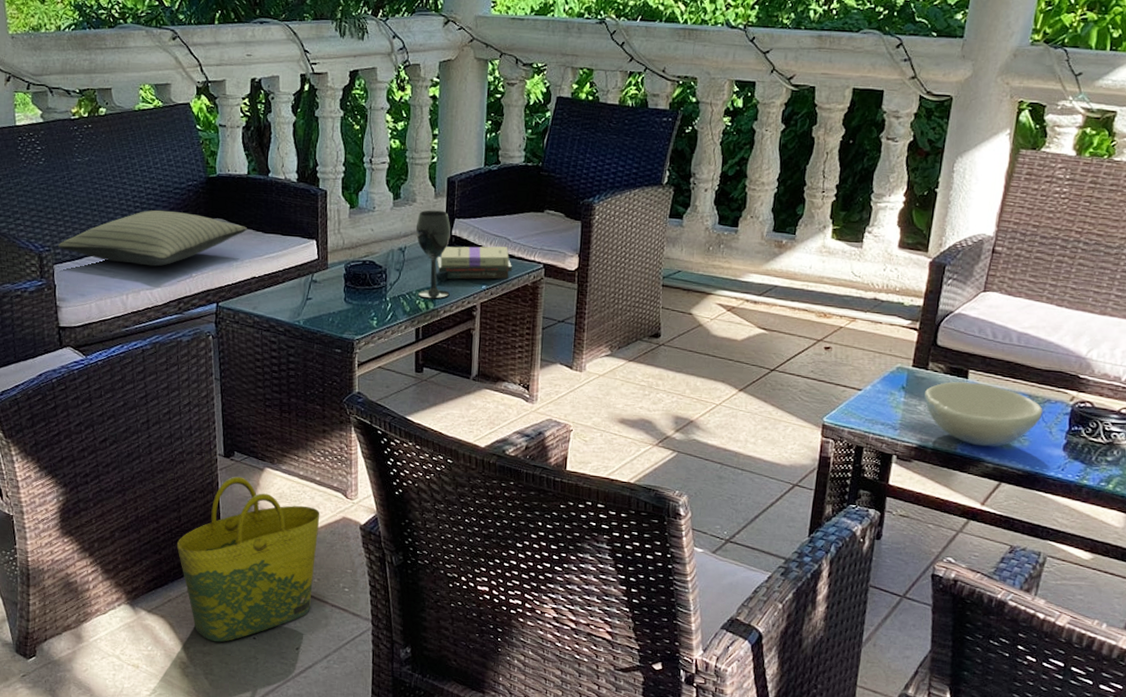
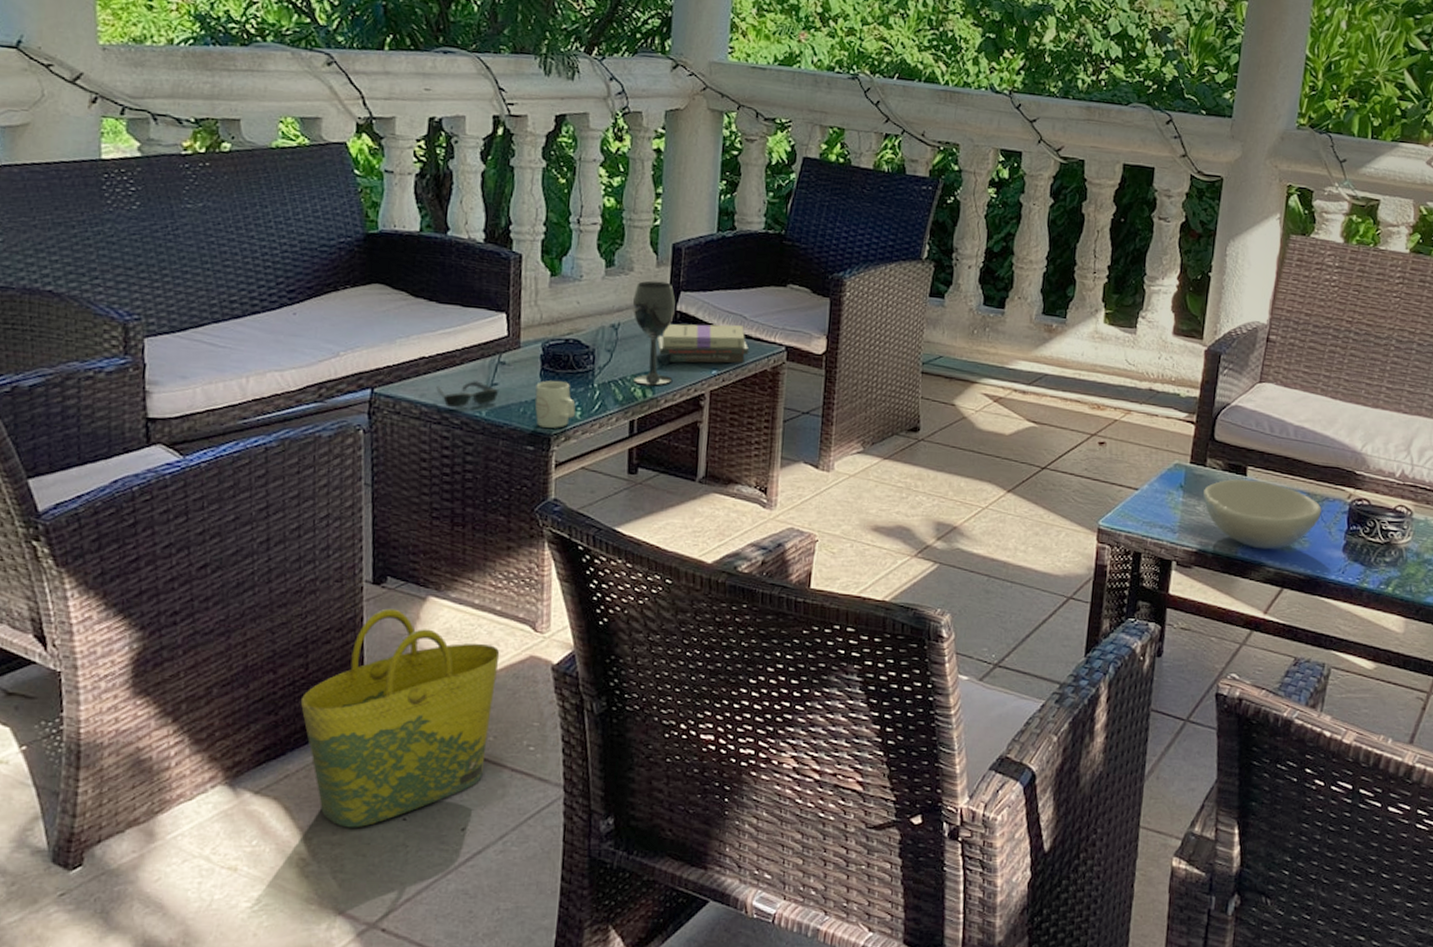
pillow: present [58,210,247,267] -> none [153,271,416,342]
sunglasses: none [265,296,312,318] -> present [436,381,498,408]
mug: none [340,295,373,335] -> present [534,380,576,428]

